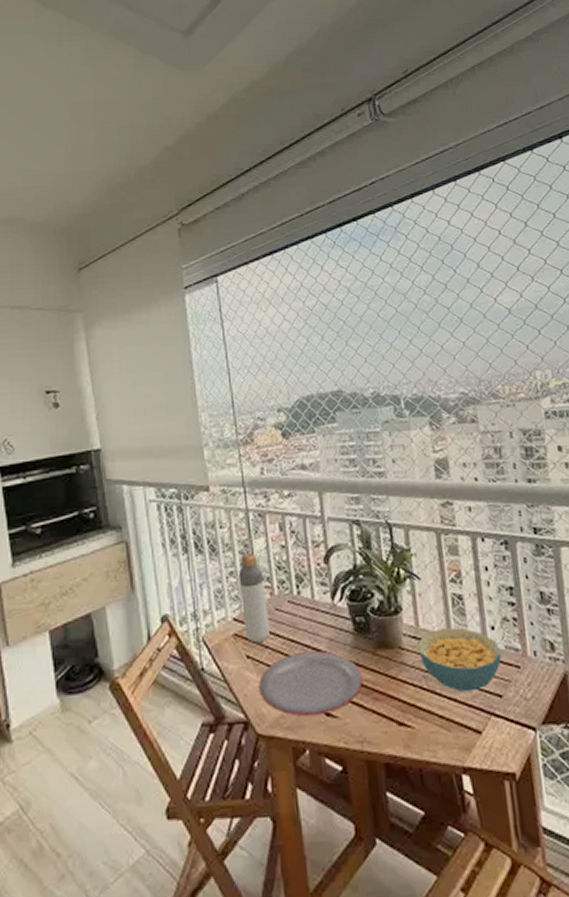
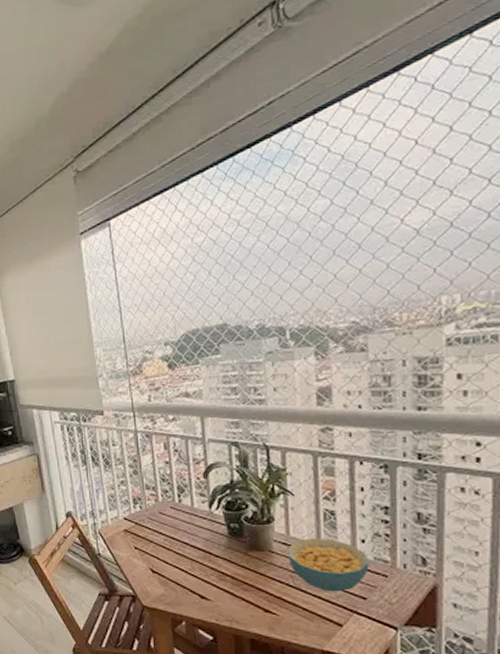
bottle: present [238,552,270,643] -> none [128,466,154,538]
plate: present [259,651,363,717] -> none [145,548,234,597]

